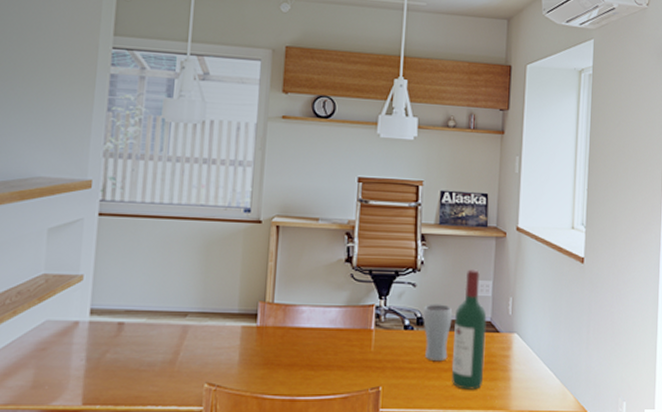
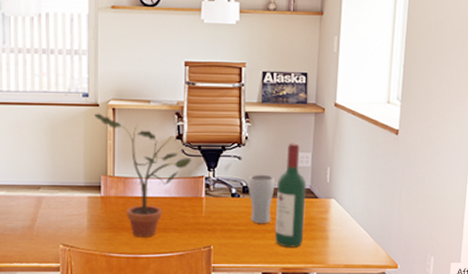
potted plant: none [254,230,361,377] -> present [93,113,191,238]

